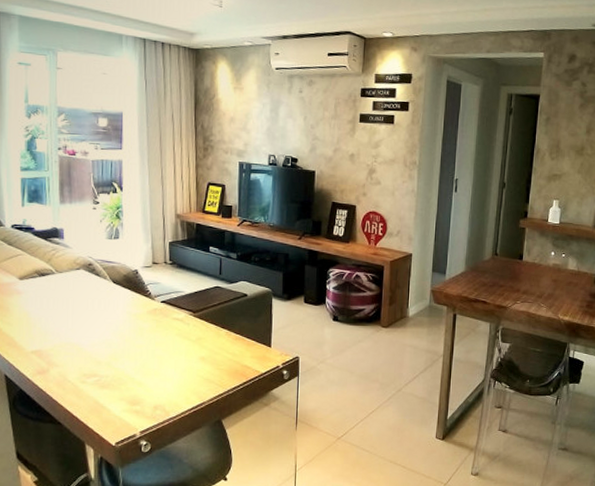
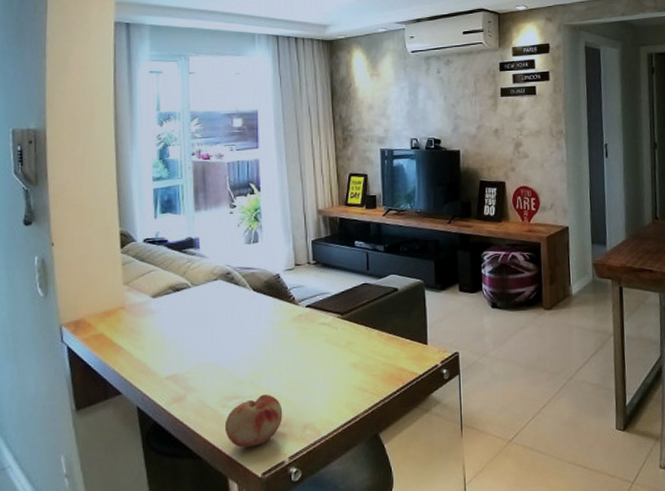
fruit: none [83,375,136,419] -> present [224,394,283,448]

